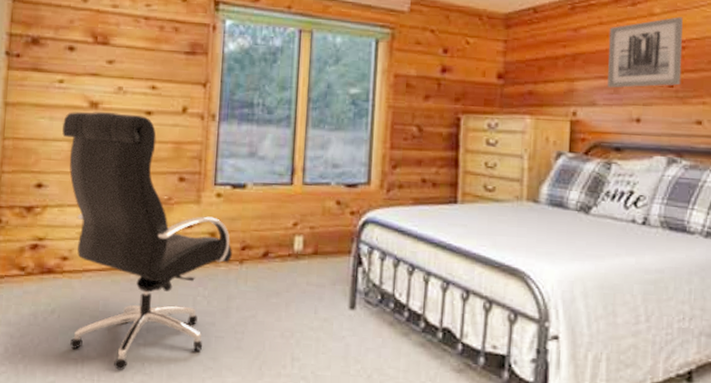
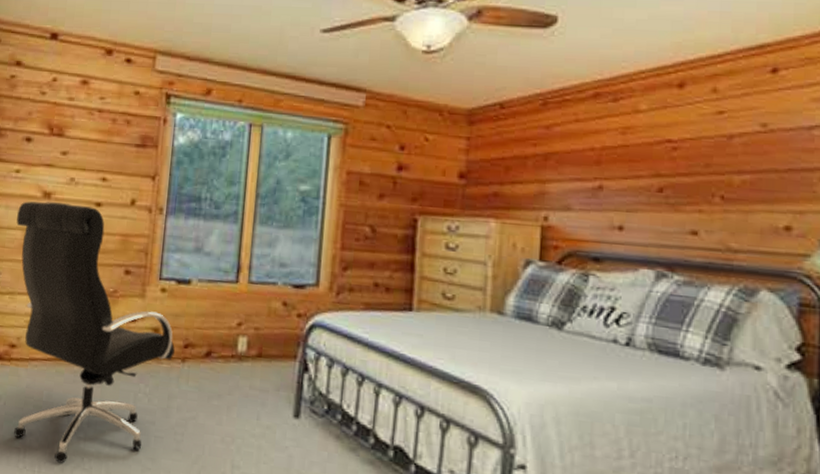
wall art: present [606,17,683,88] -> none [583,114,674,192]

